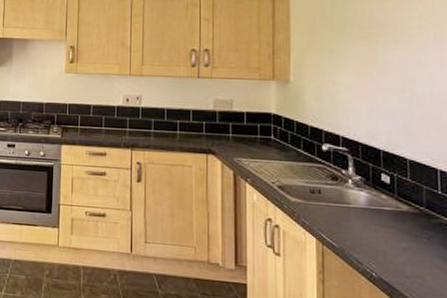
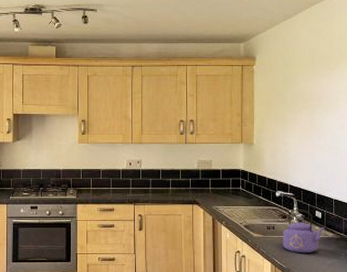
kettle: none [332,169,395,231] -> present [282,210,325,254]

